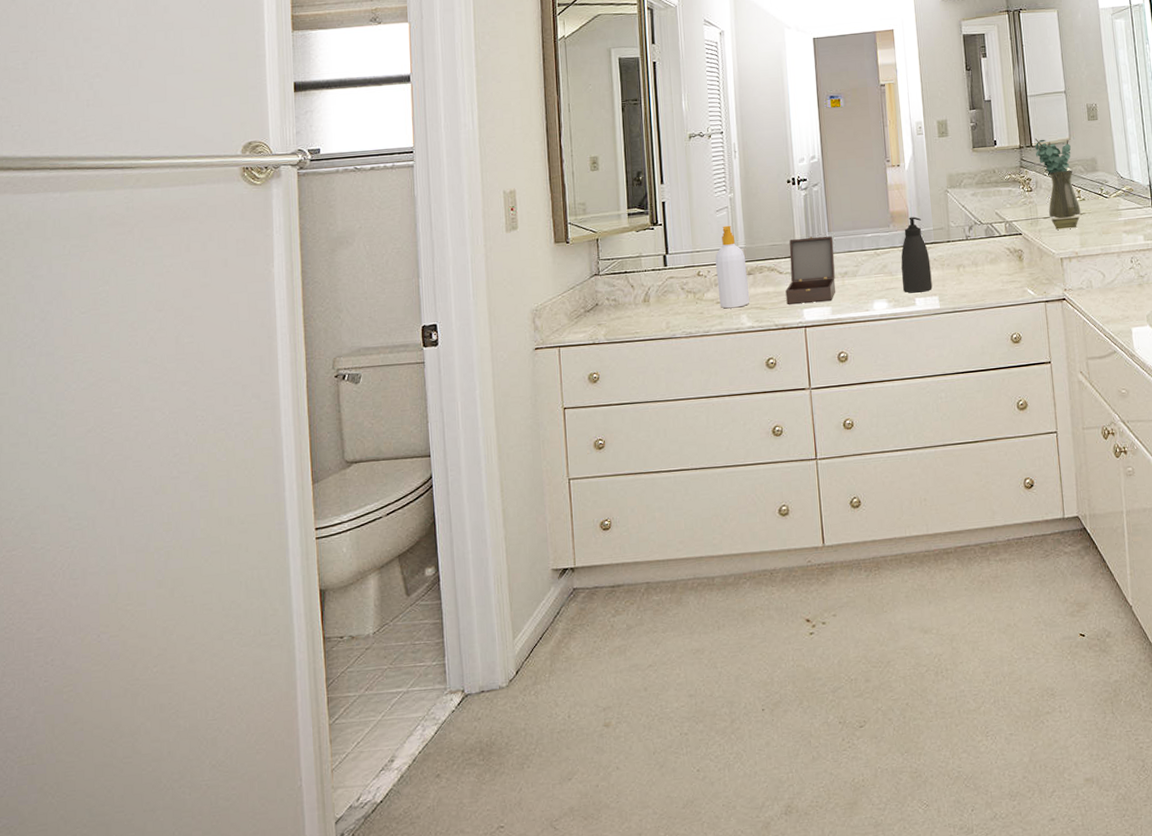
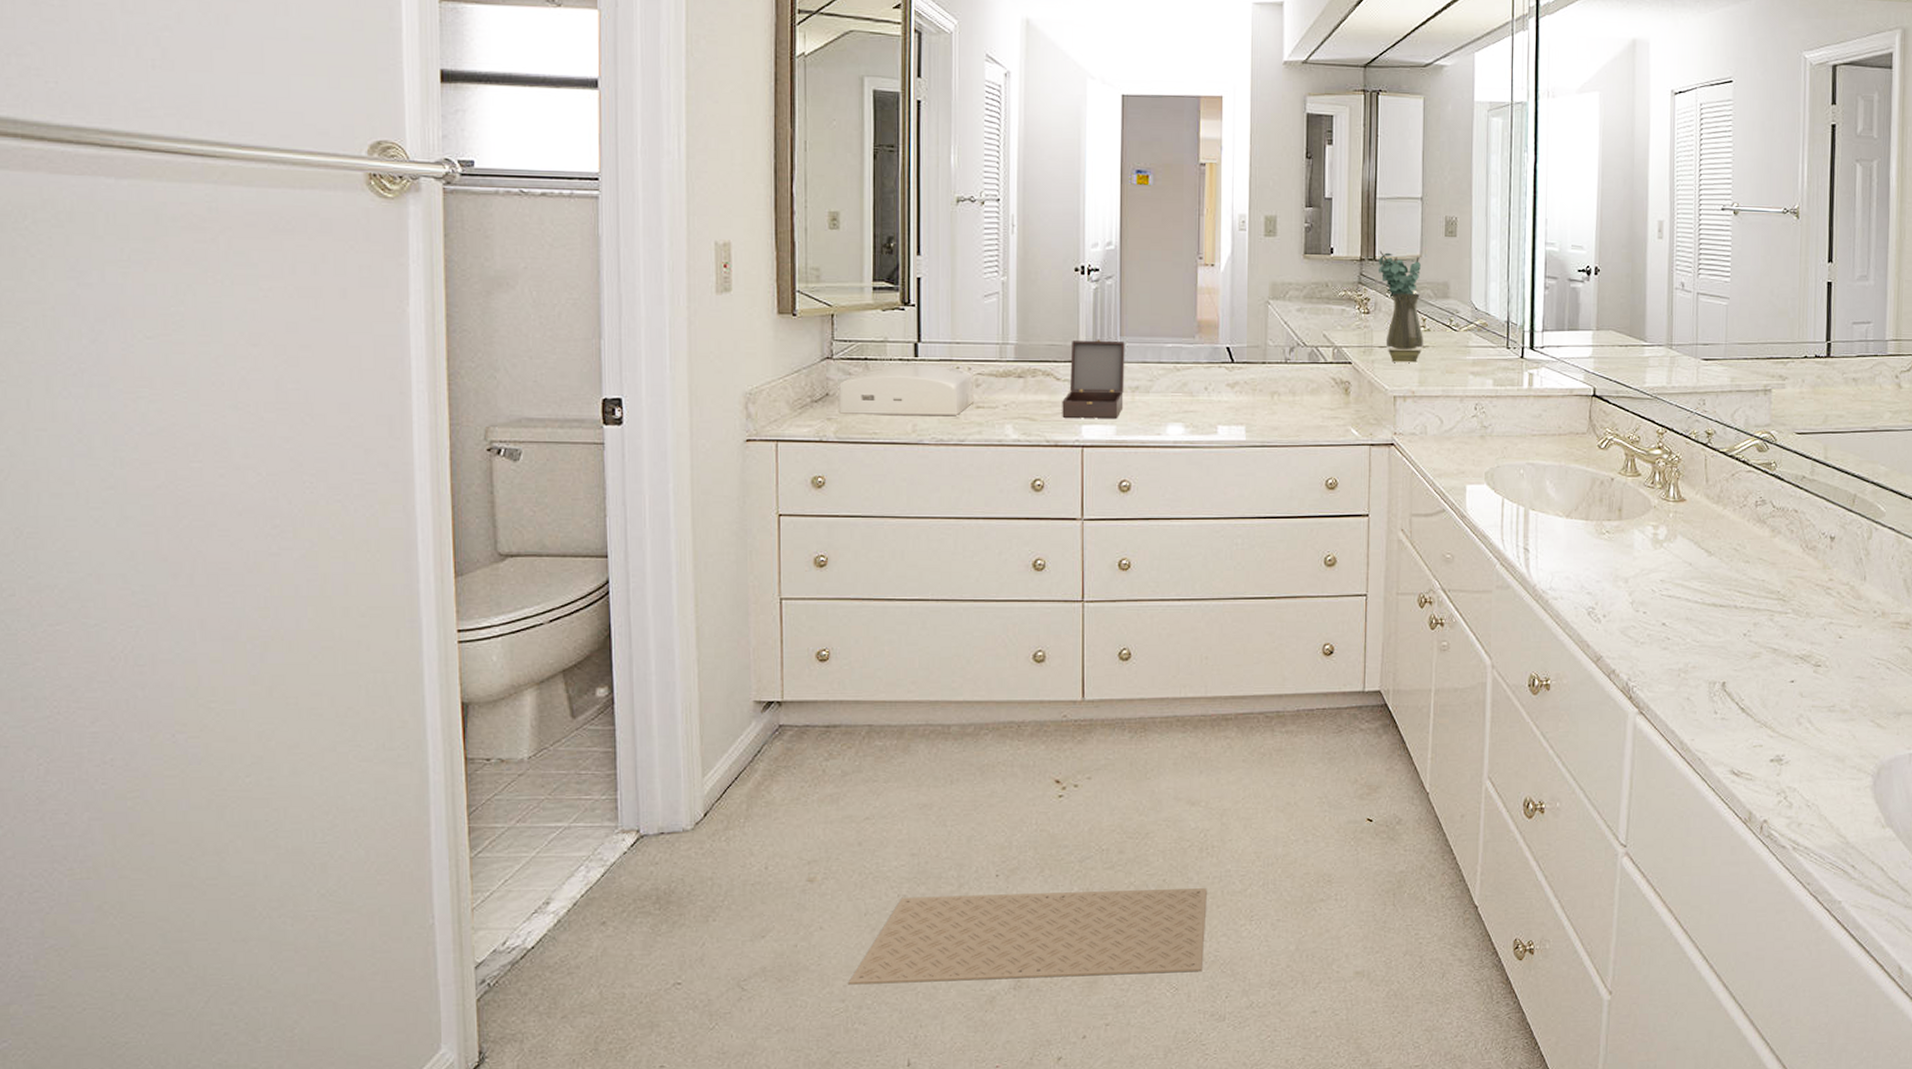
tissue dispenser: none [606,271,715,319] -> present [839,364,975,415]
bath mat: none [643,709,948,819] -> present [848,888,1207,985]
soap bottle: present [715,225,750,309] -> none [979,315,1018,416]
soap dispenser: present [901,216,933,293] -> none [1203,329,1240,419]

